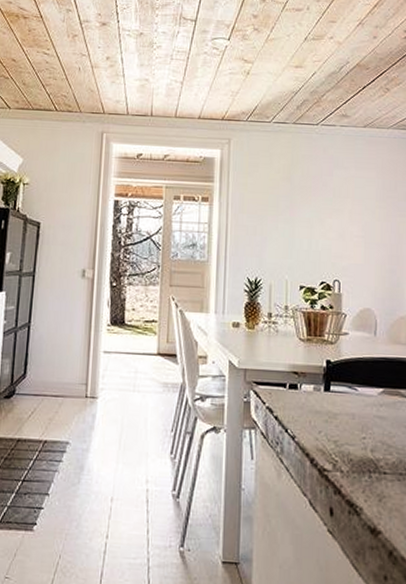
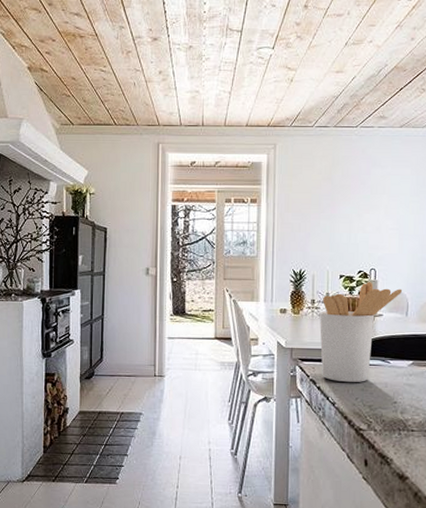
utensil holder: none [277,295,370,412] -> present [320,282,403,382]

